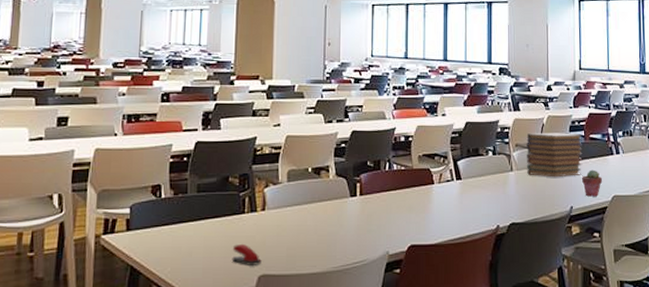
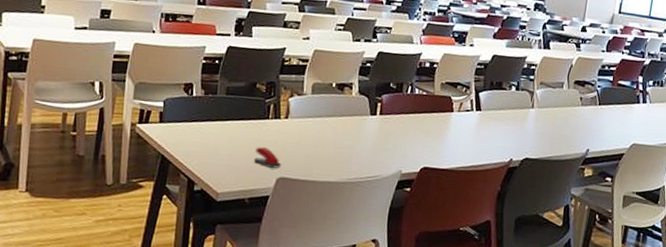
book stack: present [526,132,583,178] -> none [548,73,612,121]
potted succulent: present [582,169,602,197] -> none [602,115,624,143]

